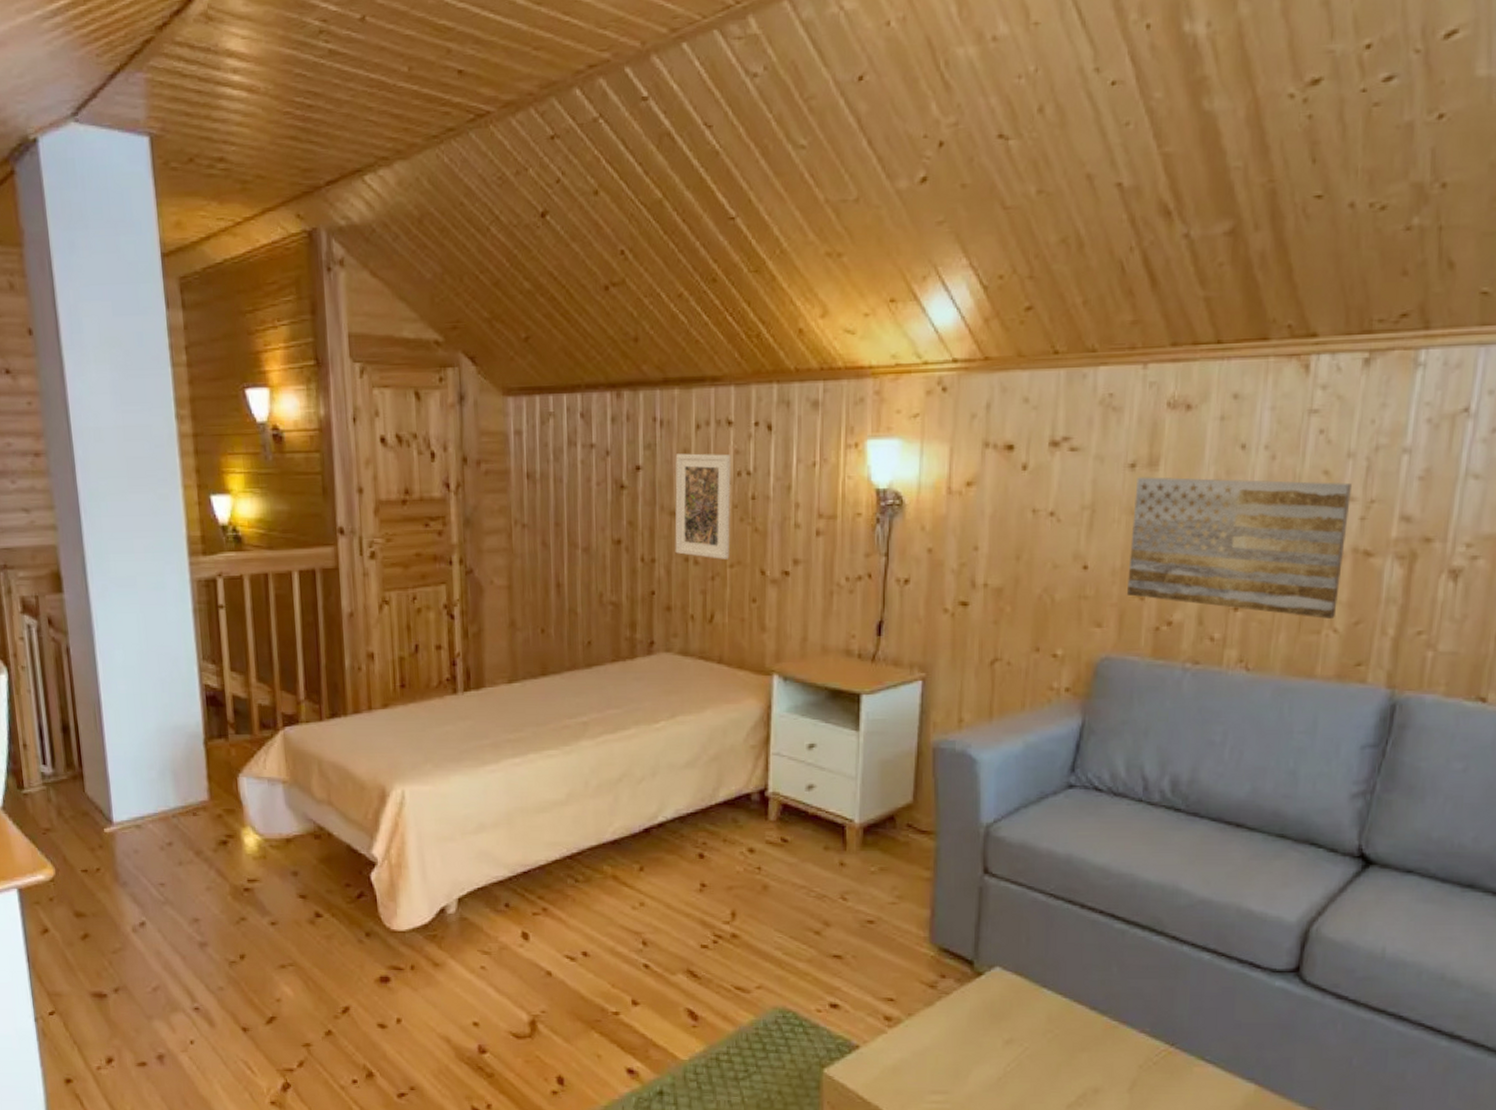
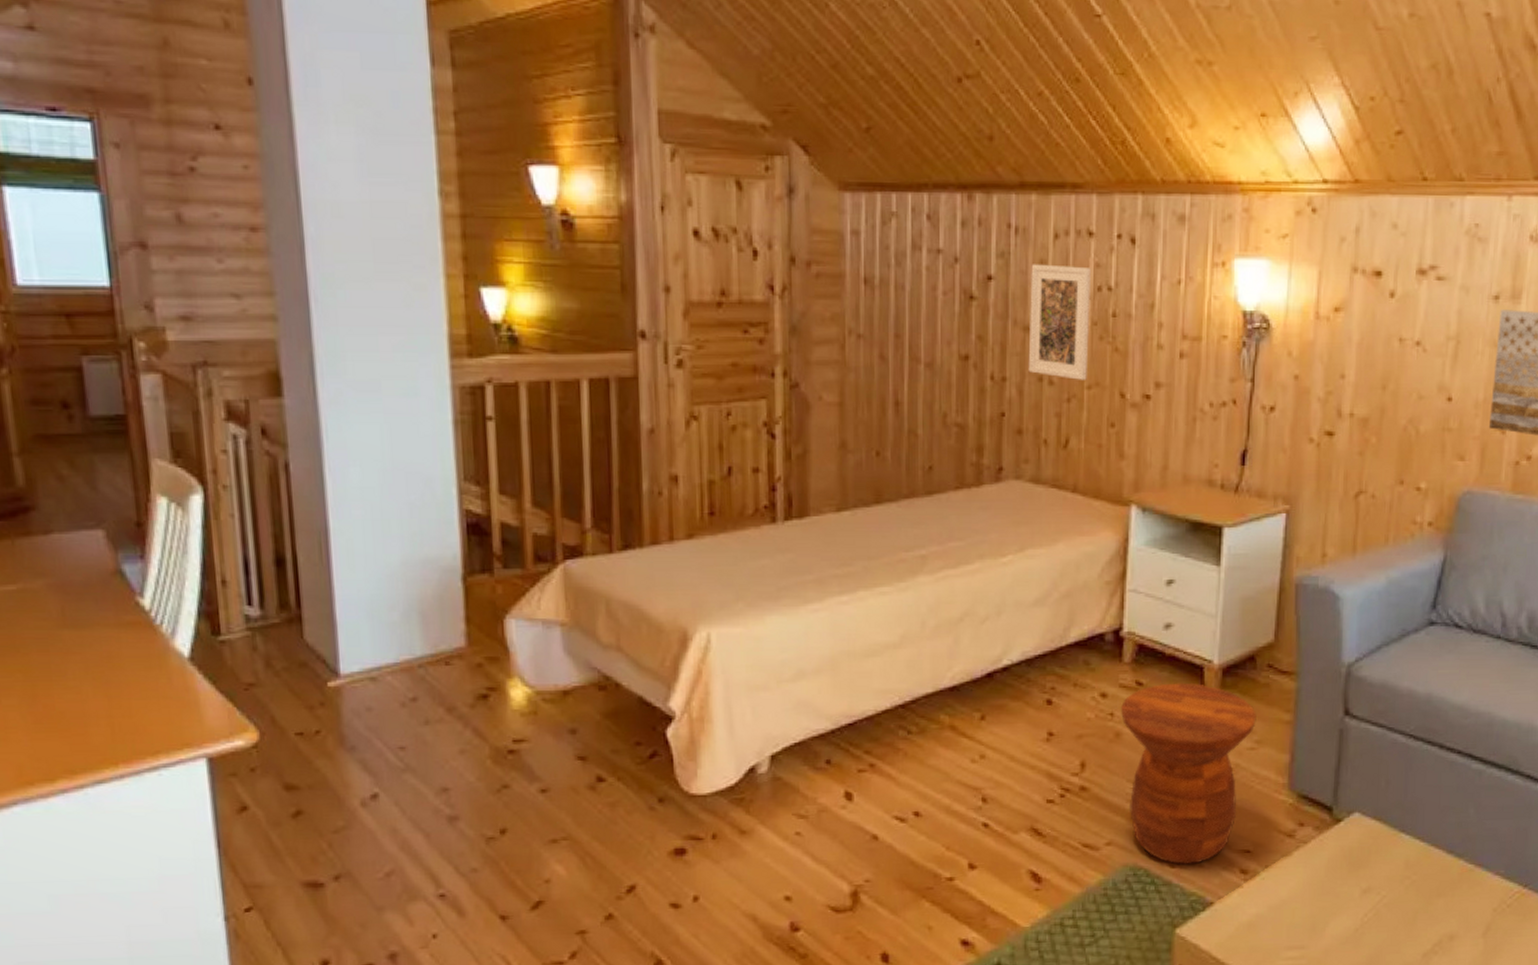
side table: none [767,840,897,1010] -> present [1120,682,1257,865]

